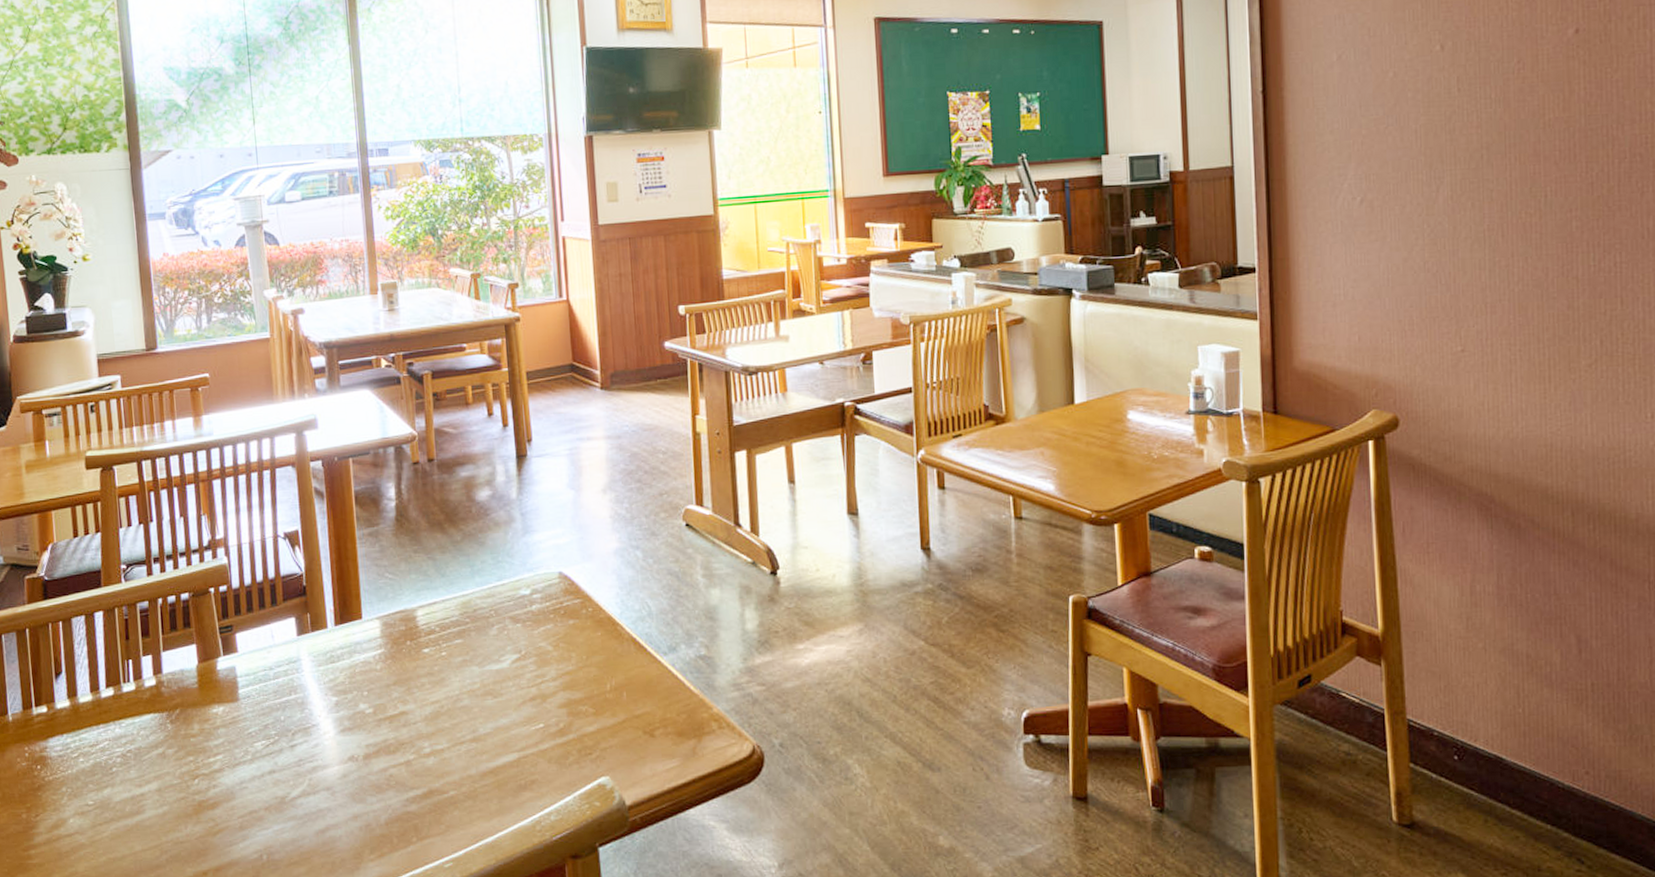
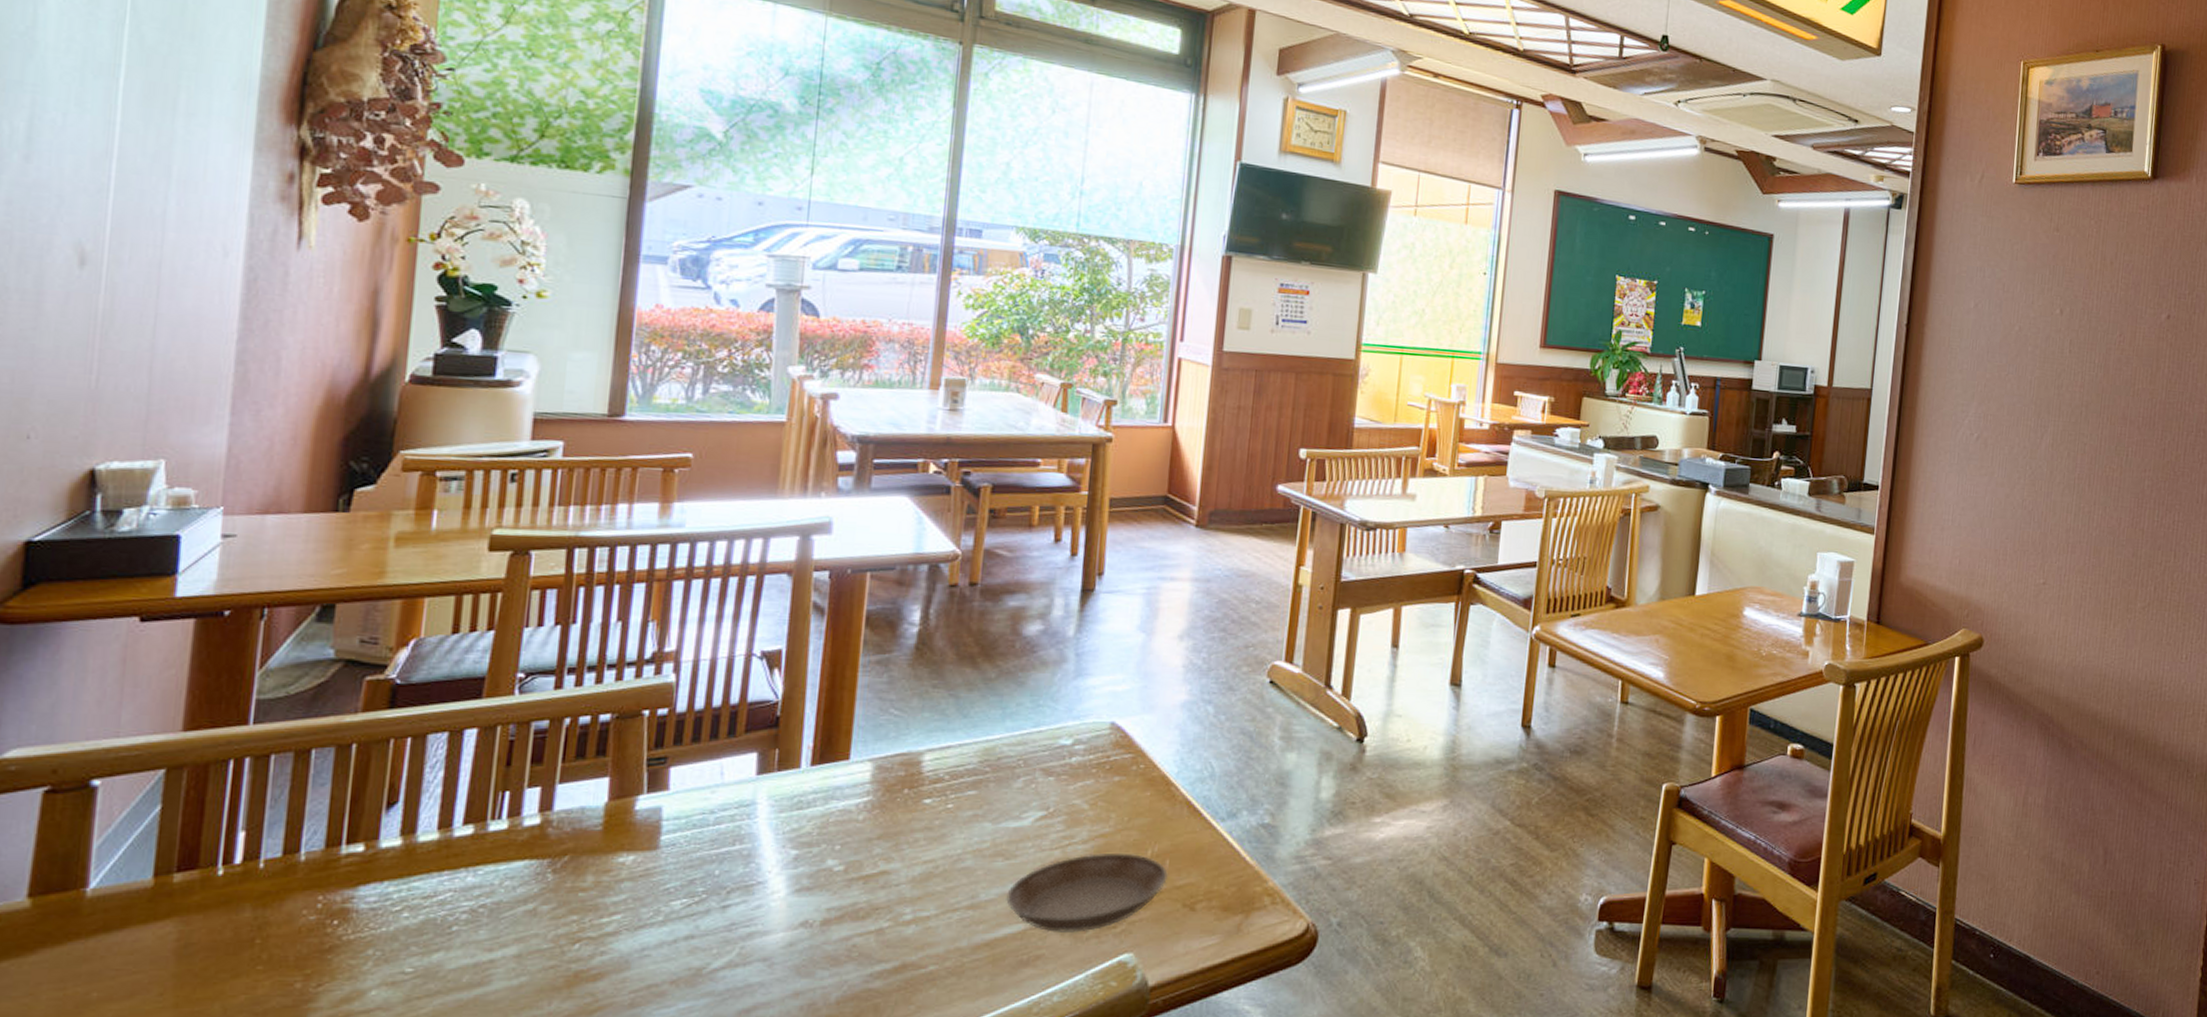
saucer: none [499,688,628,760] -> present [1006,853,1169,932]

